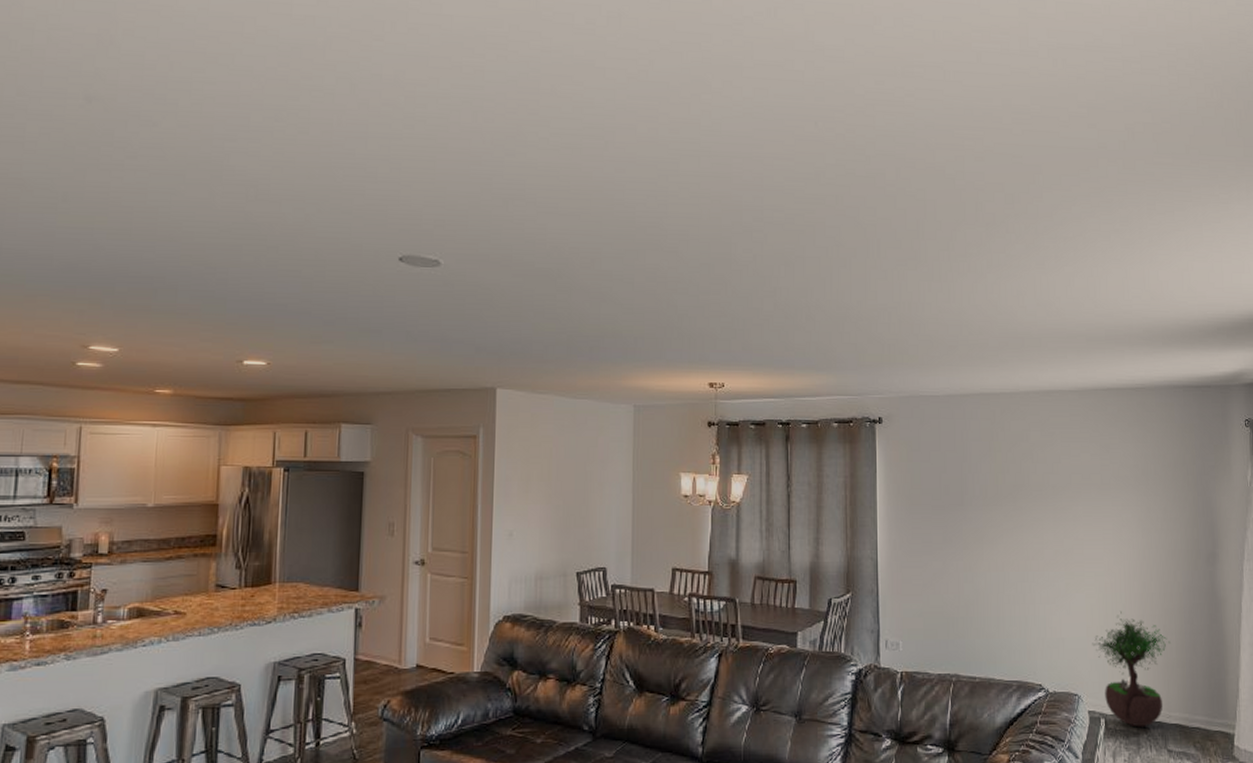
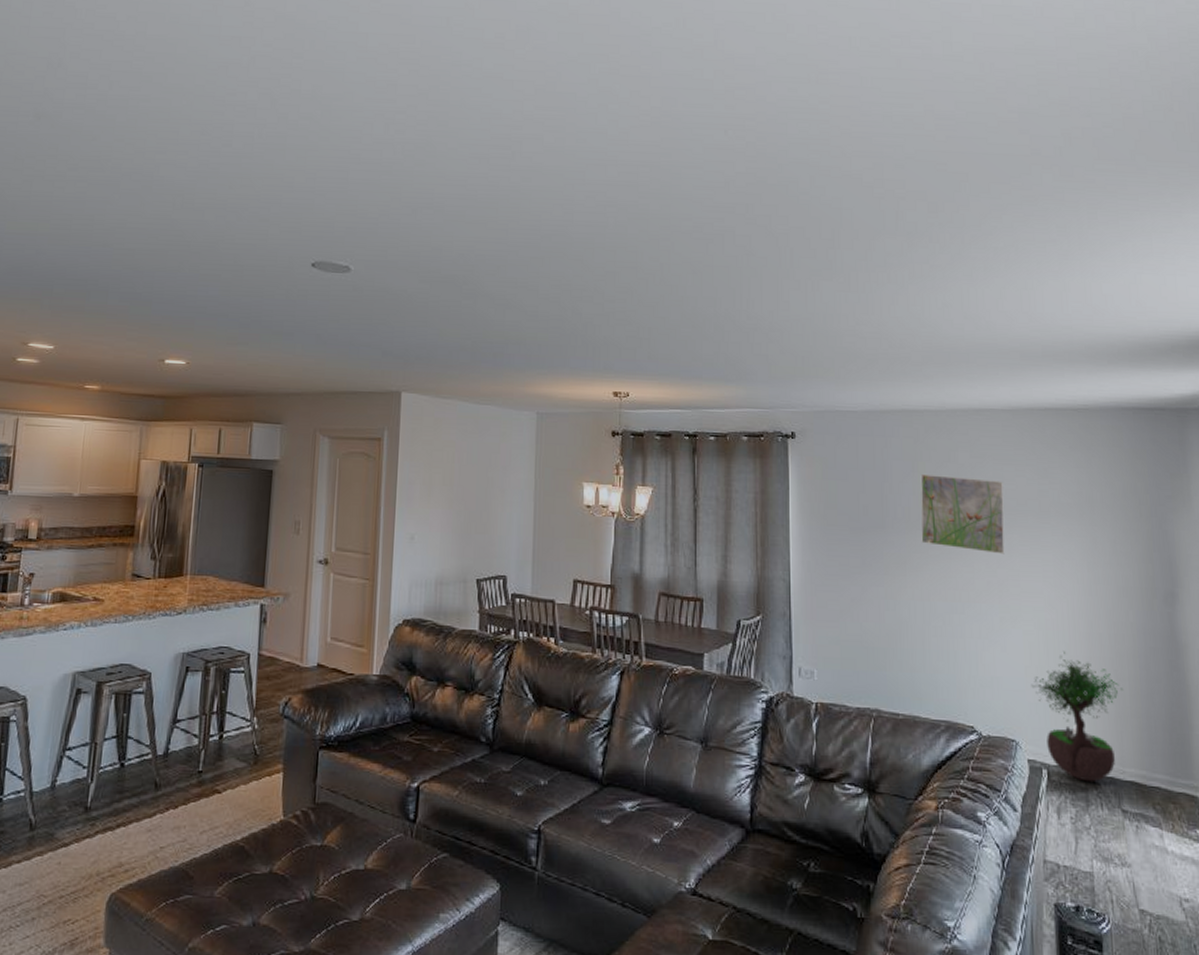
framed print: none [996,452,1071,525] -> present [920,473,1005,555]

